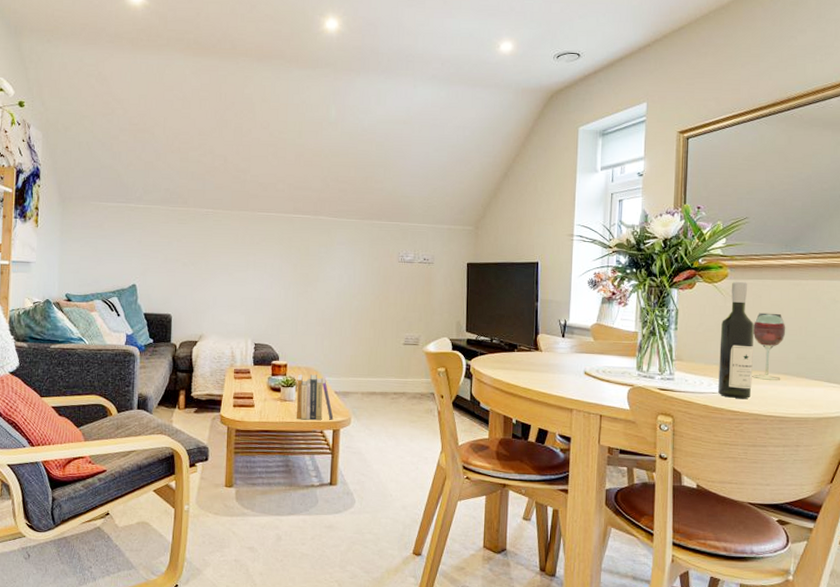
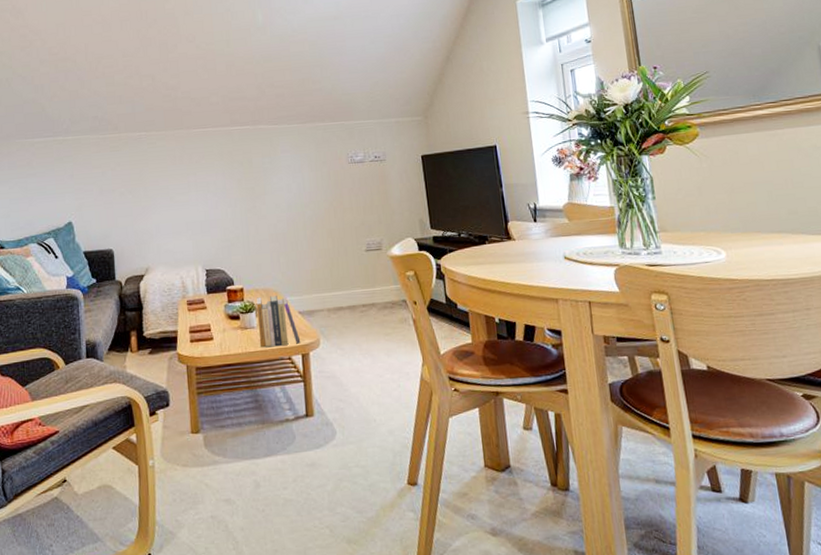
bottle: present [717,281,755,399] -> none [701,138,747,265]
wineglass: present [752,312,786,381] -> none [734,168,775,242]

